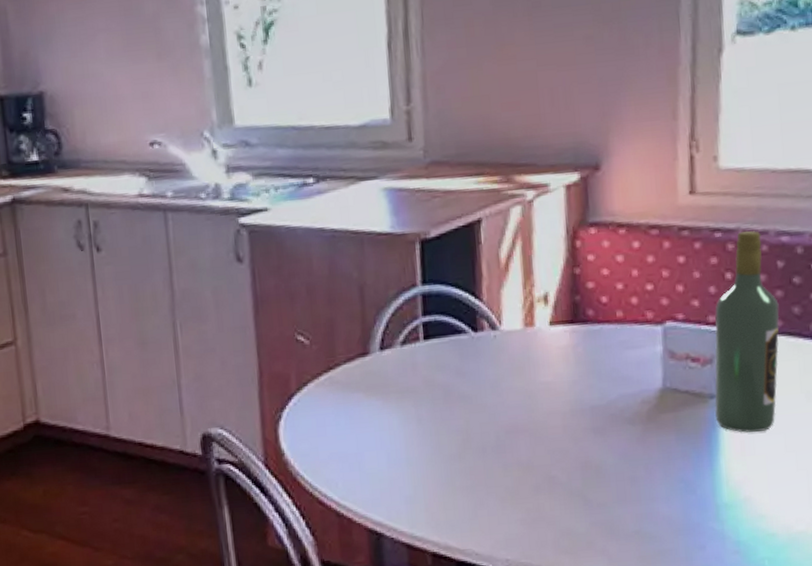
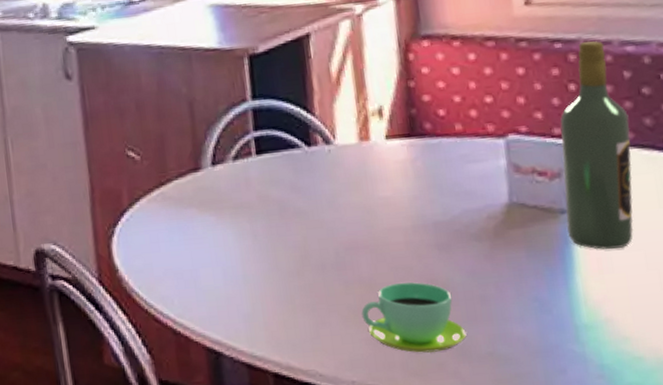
cup: none [518,464,616,532] -> present [361,282,467,353]

